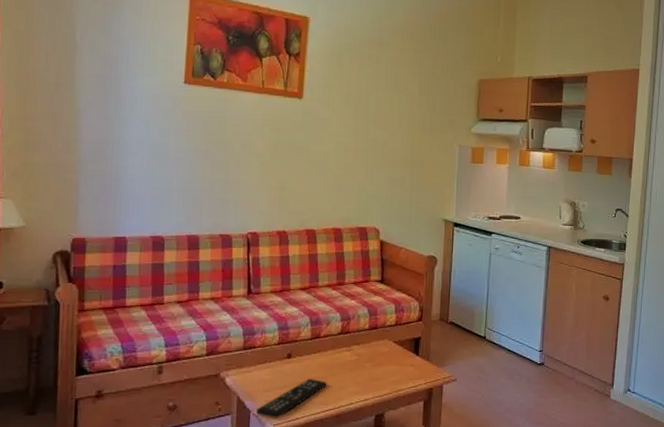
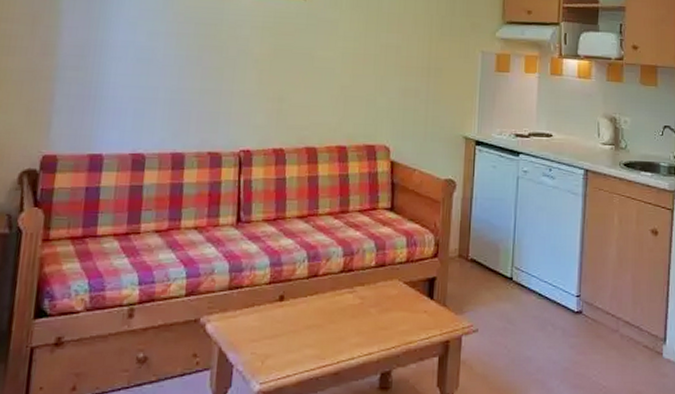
remote control: present [255,378,327,418] -> none [239,325,325,375]

